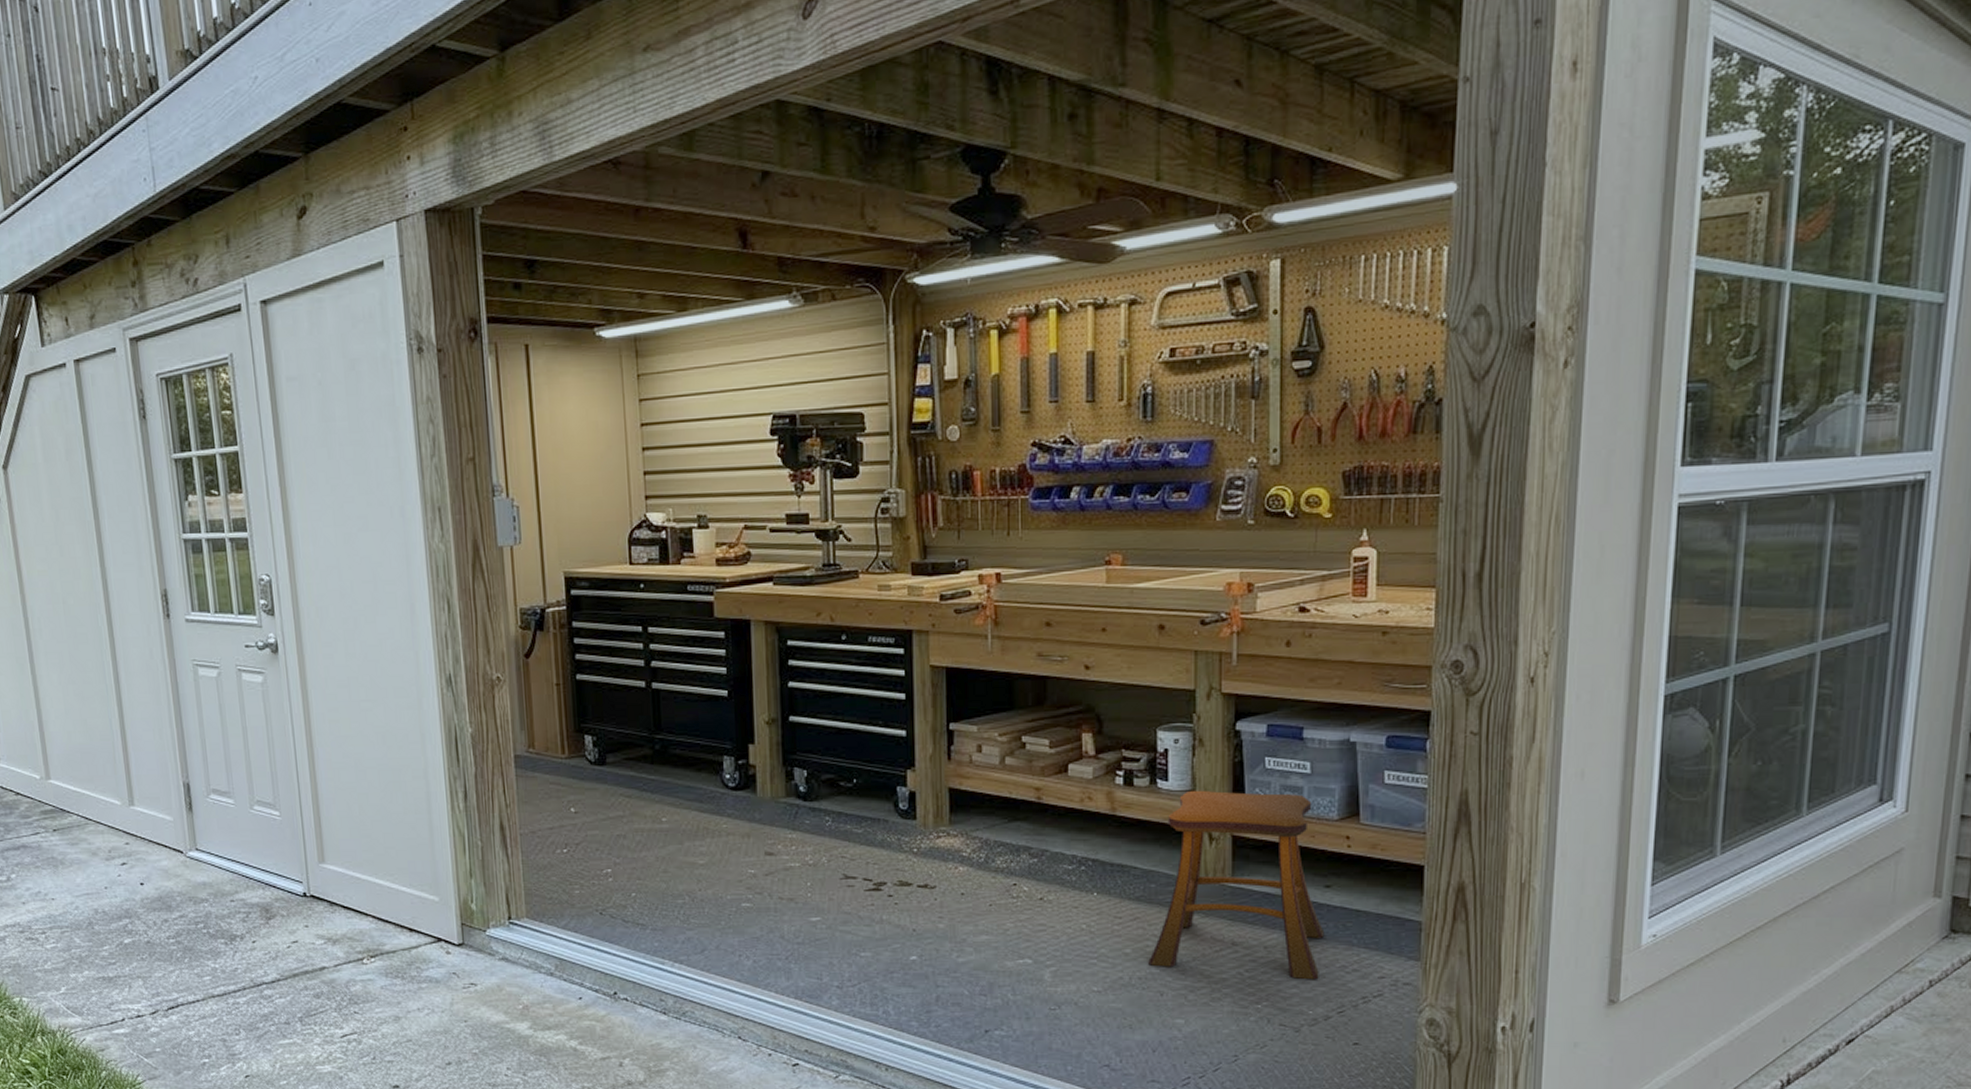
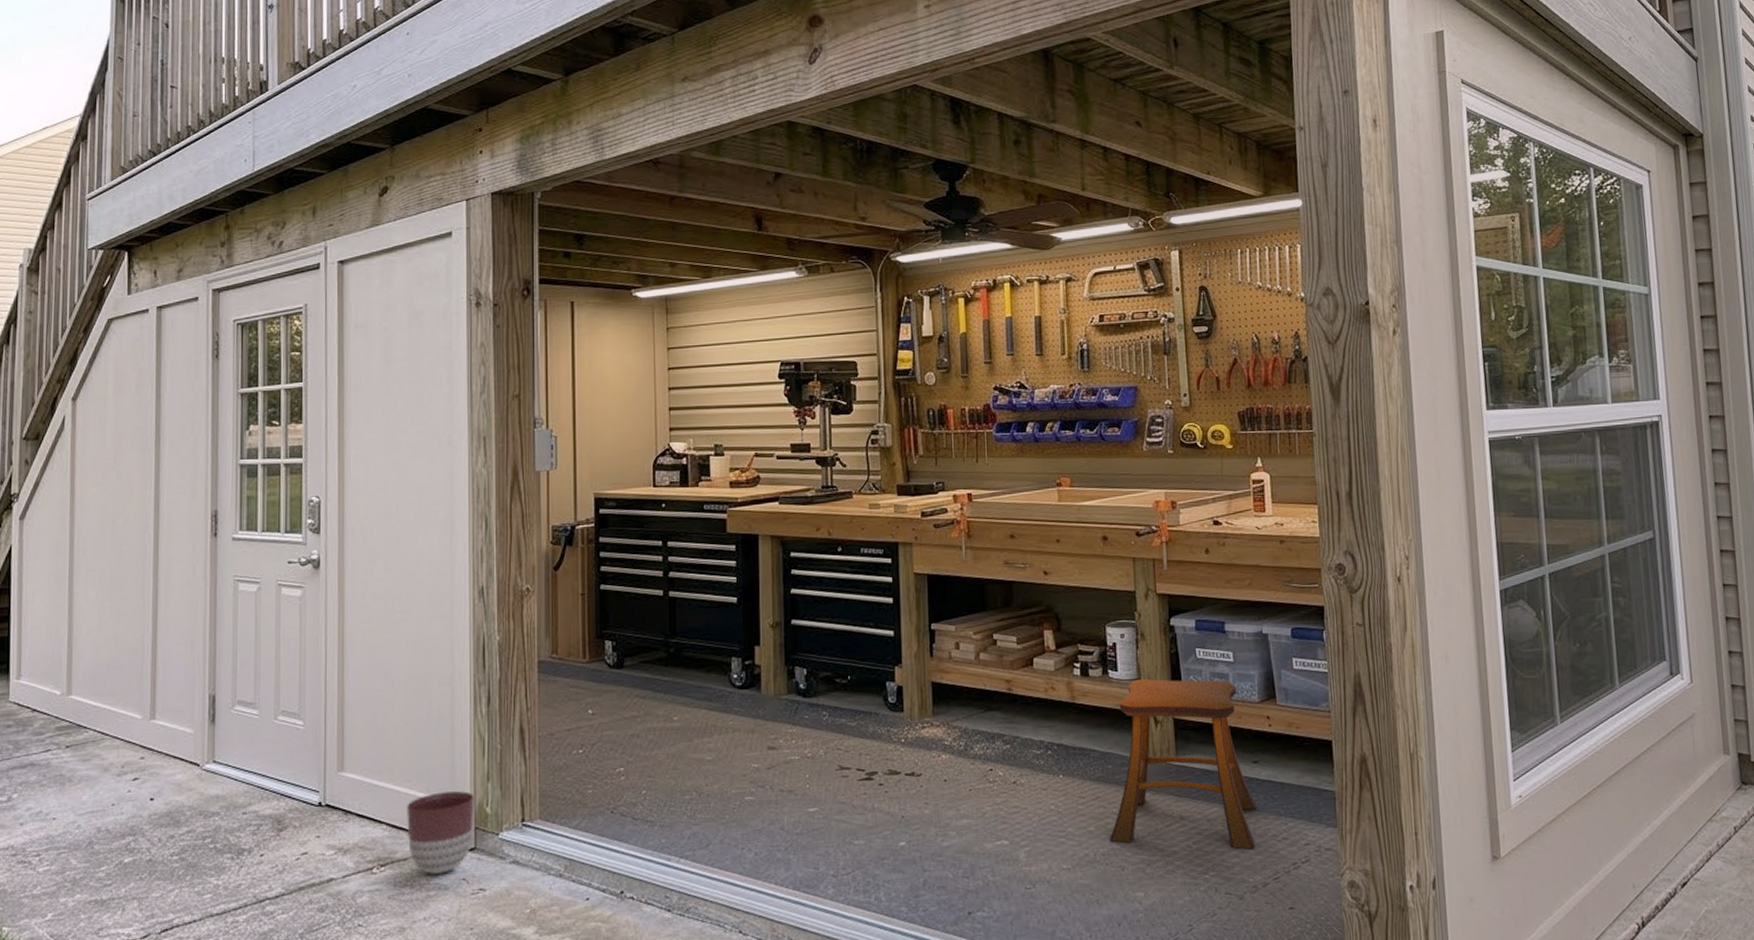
planter: none [391,887,460,967] -> present [407,791,475,874]

